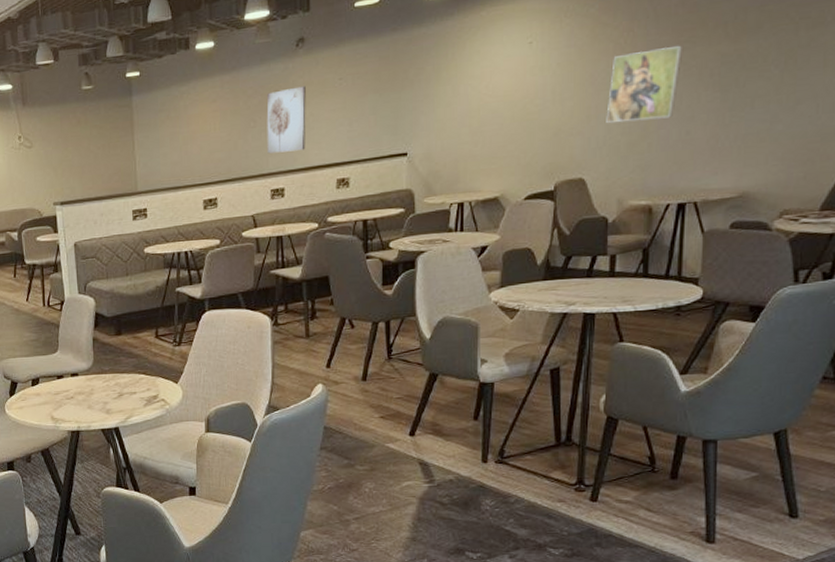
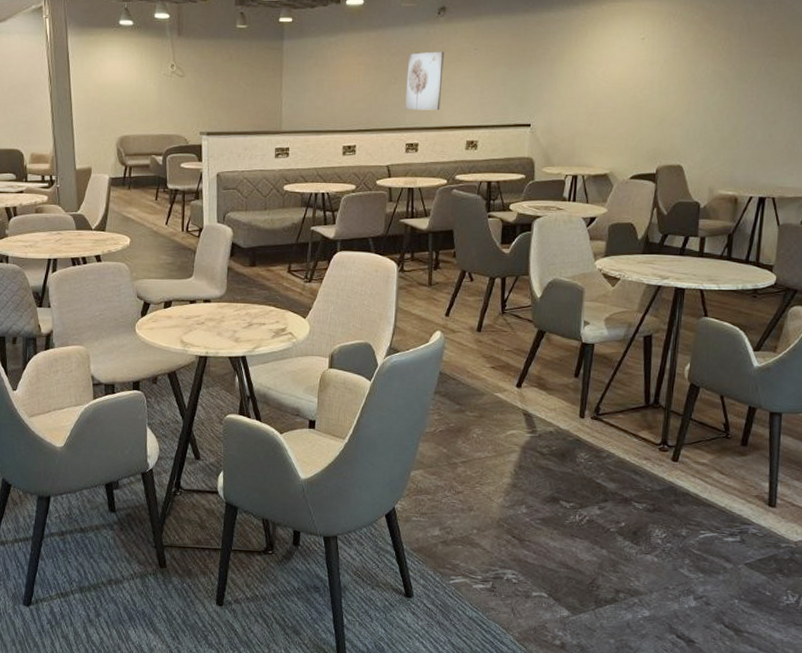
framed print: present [606,45,684,123] -> none [703,57,770,120]

